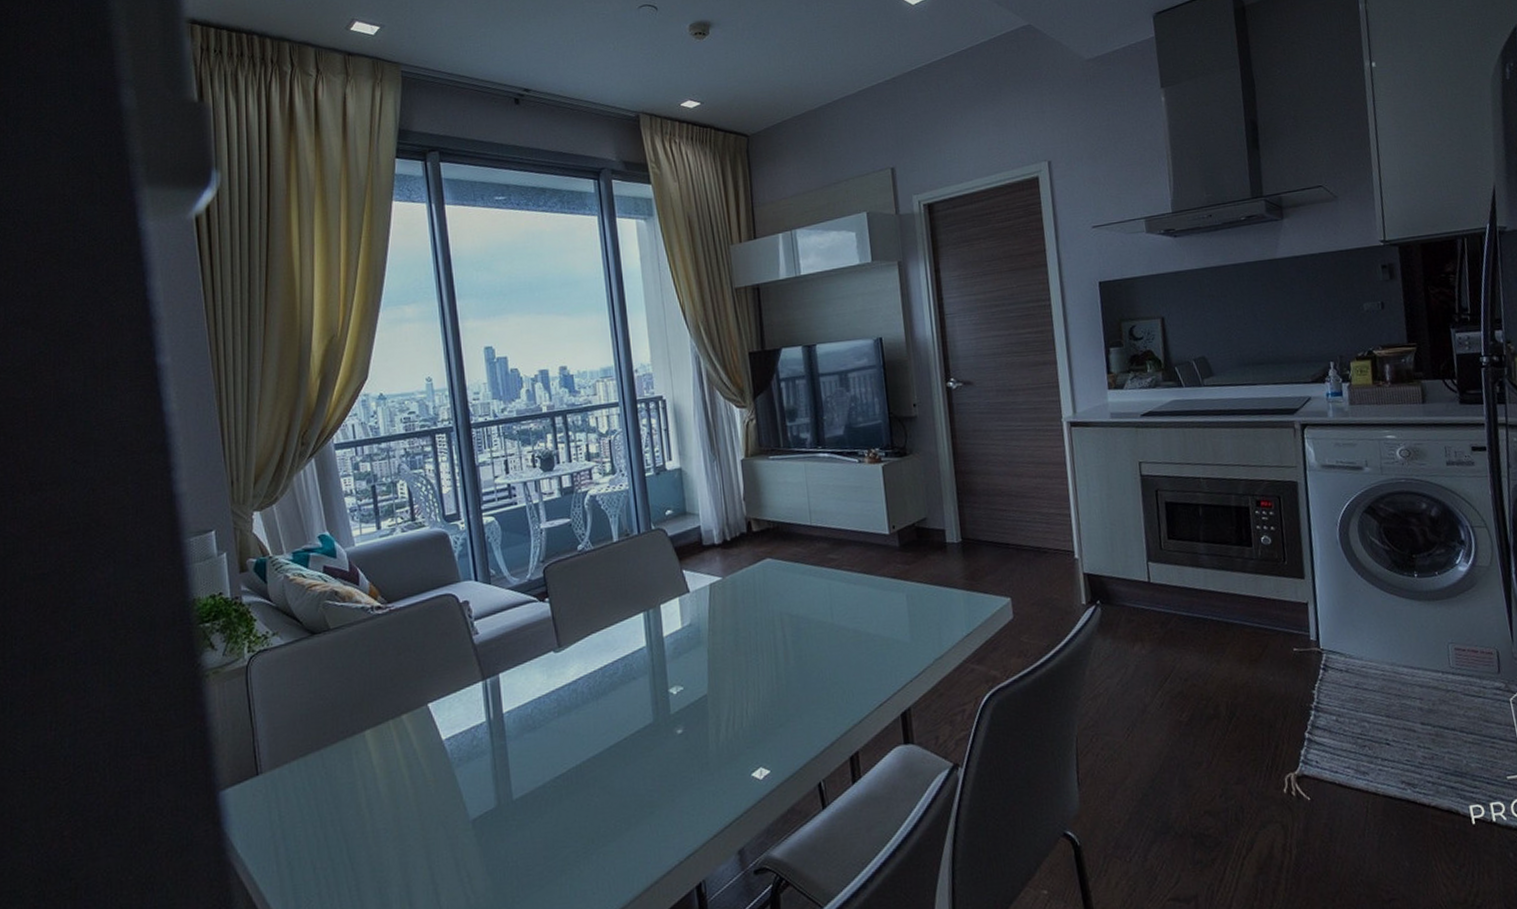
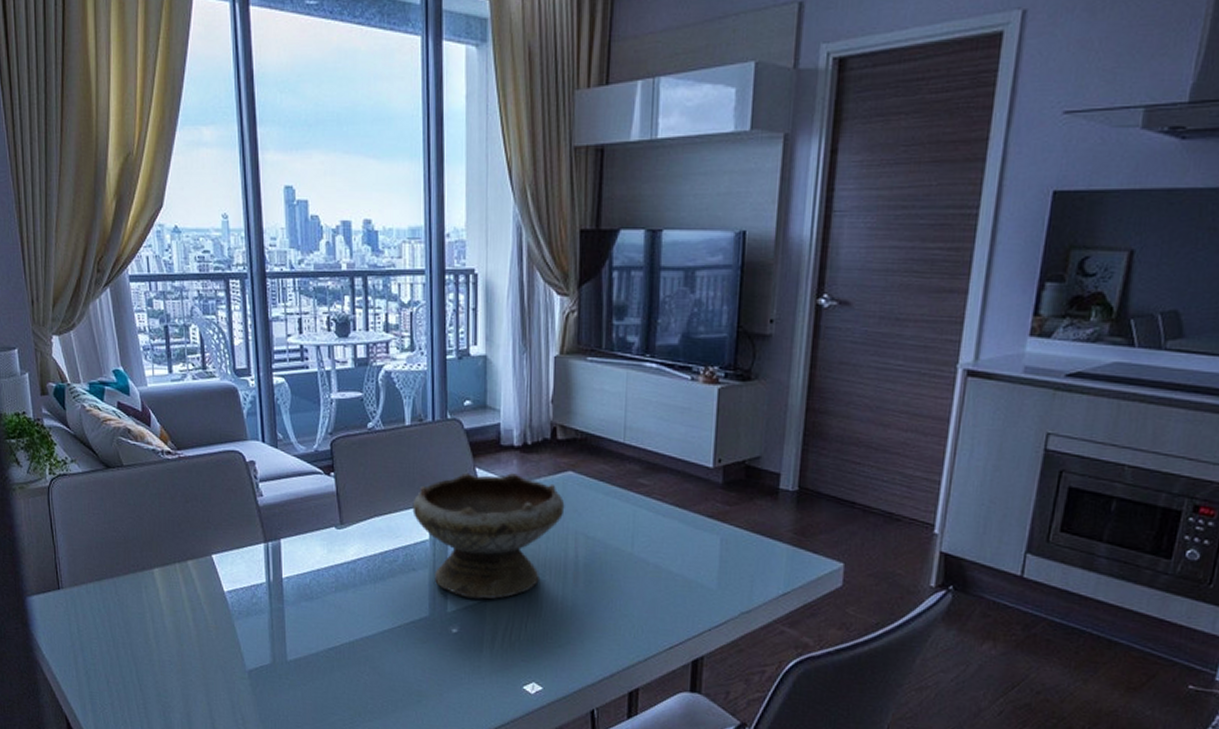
bowl: none [627,568,768,696] -> present [412,472,565,599]

